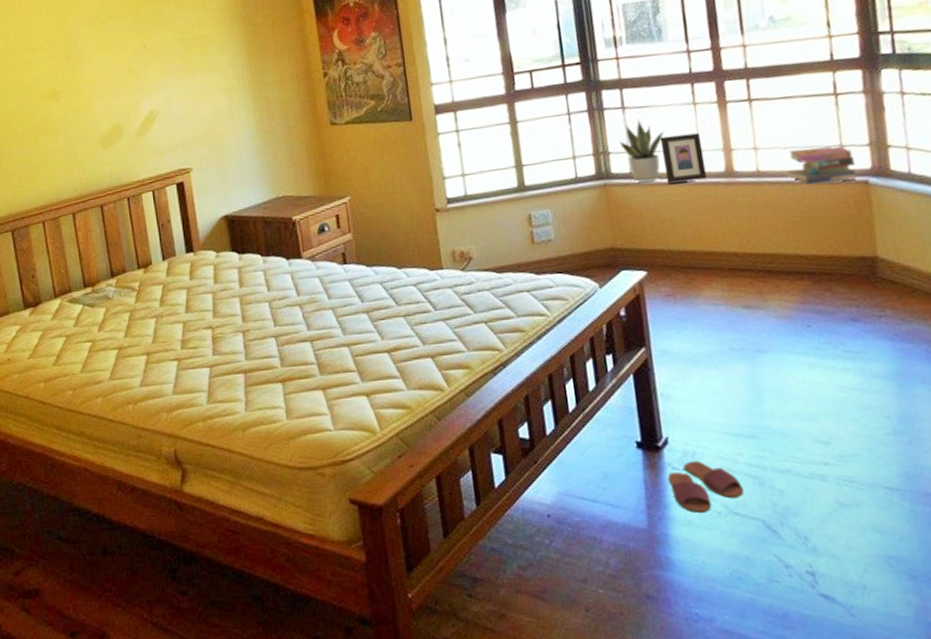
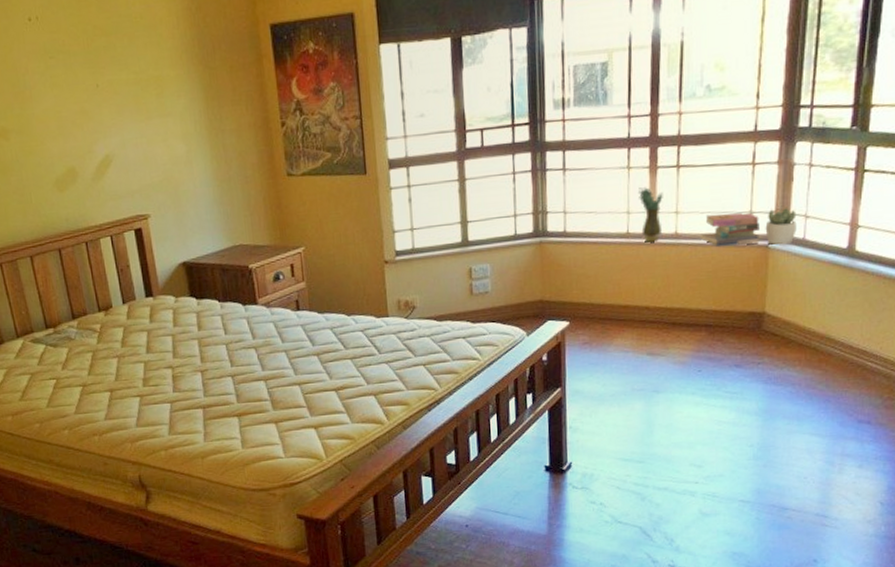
potted plant: present [619,119,665,183] -> none [557,180,599,241]
picture frame: present [659,133,708,183] -> none [594,196,632,242]
slippers: present [668,460,744,513] -> none [569,480,629,522]
vase: none [707,123,742,182] -> present [637,187,663,242]
succulent plant: none [860,140,899,181] -> present [765,208,797,246]

